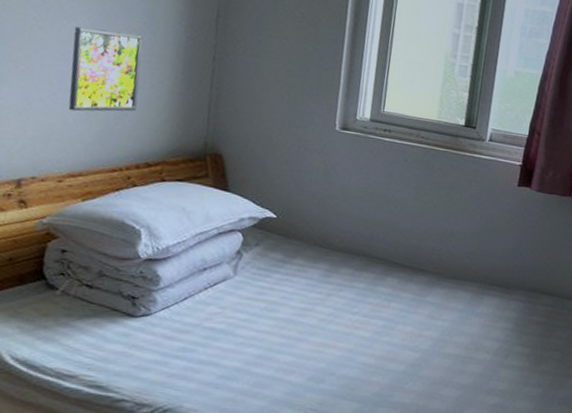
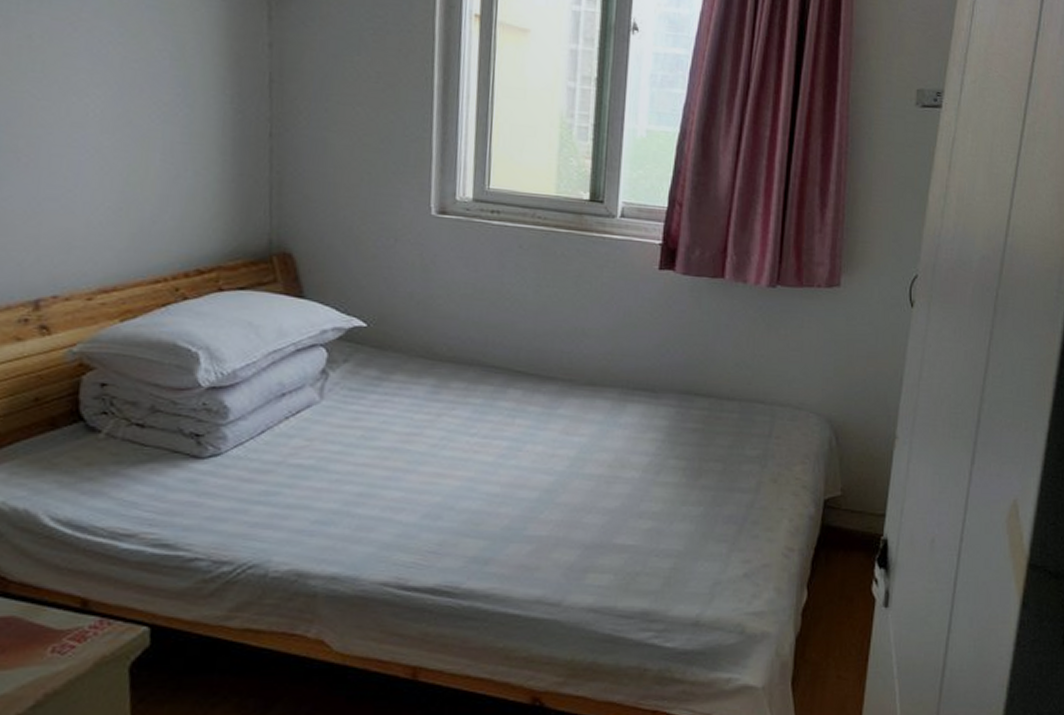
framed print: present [68,27,143,112] -> none [87,104,179,211]

